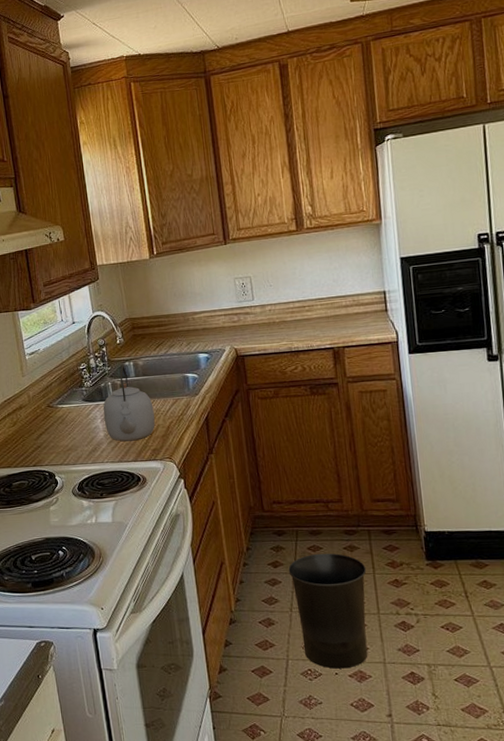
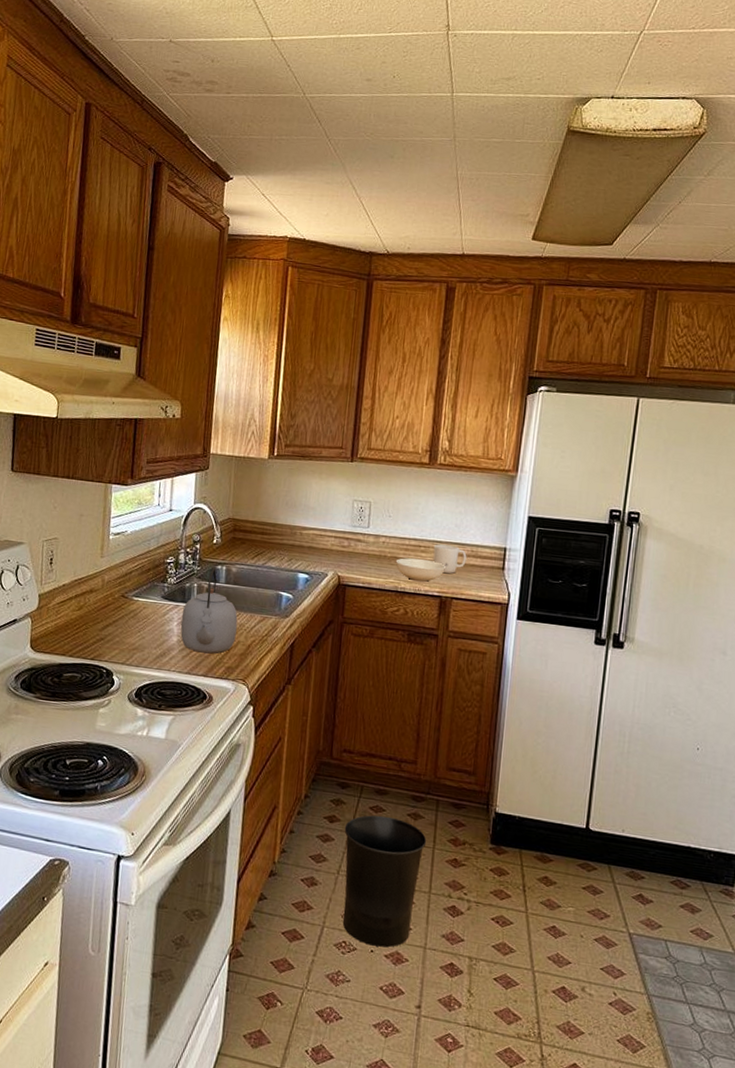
bowl: none [284,317,332,340] -> present [395,558,446,583]
mug: none [317,299,350,327] -> present [432,544,467,574]

